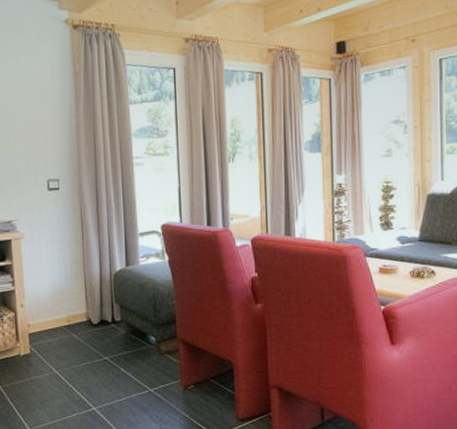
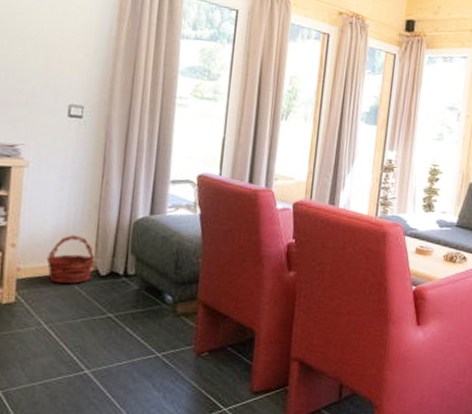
basket: none [48,291,87,333] -> present [46,234,95,283]

